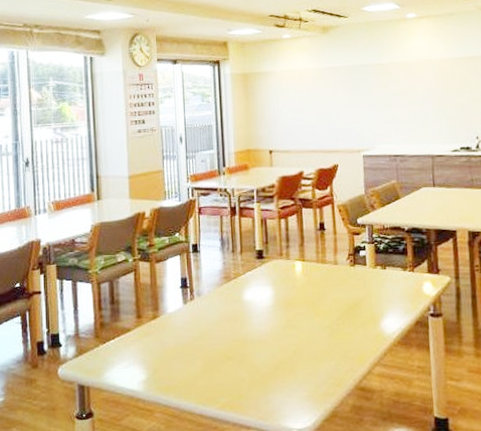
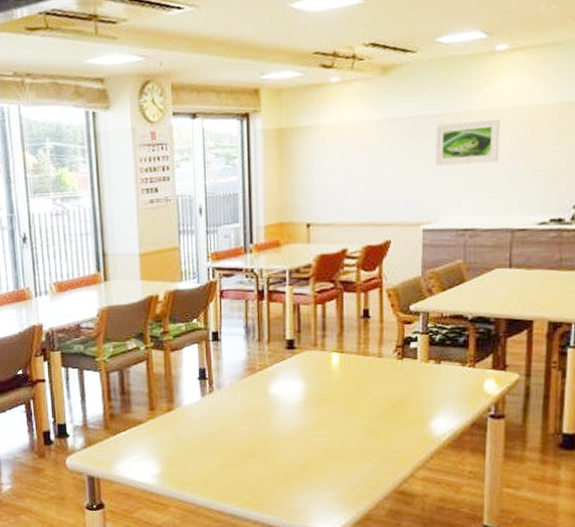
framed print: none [367,69,417,105] -> present [436,118,500,166]

